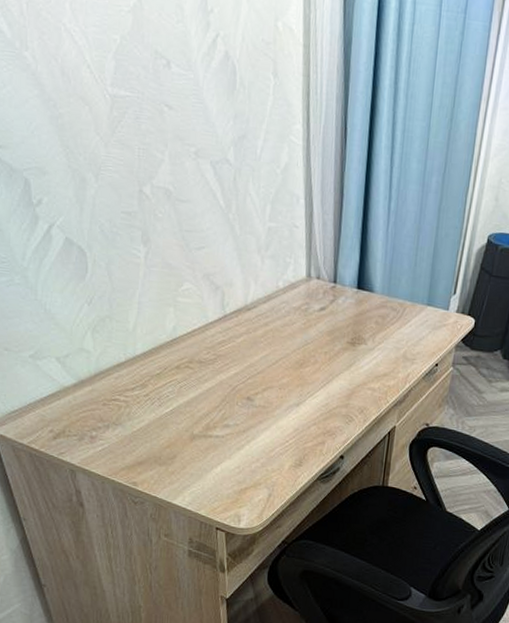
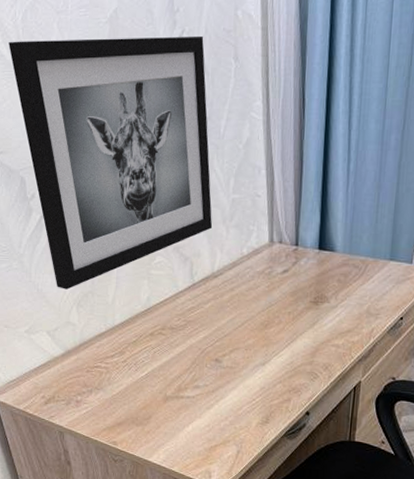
wall art: none [9,16,247,312] -> present [9,35,213,290]

